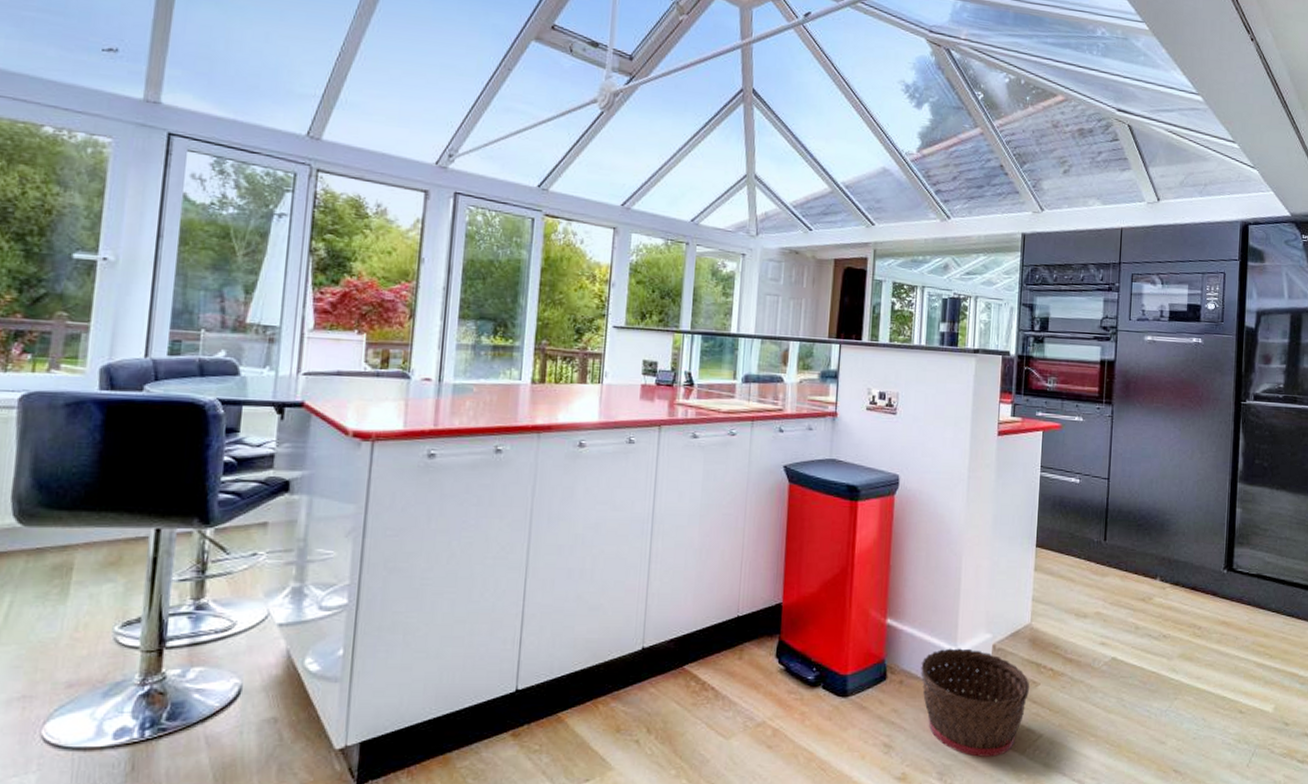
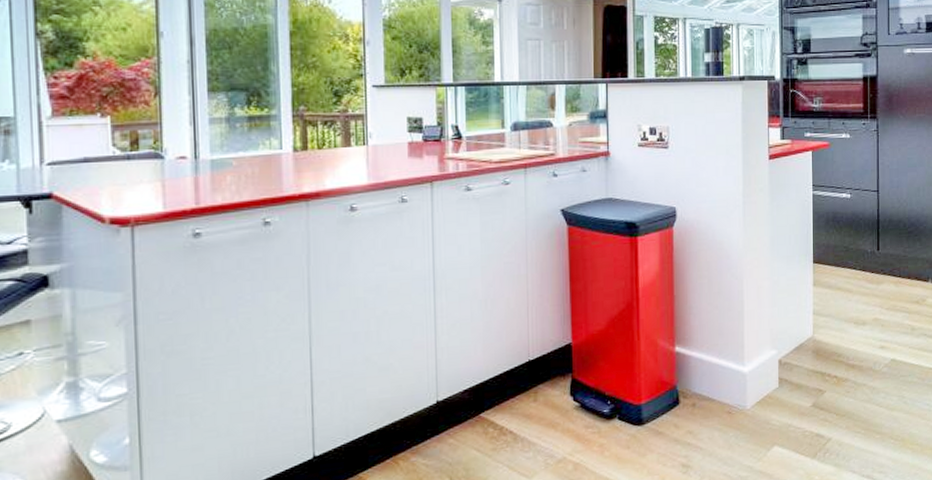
basket: present [920,648,1030,757] -> none [712,366,817,466]

